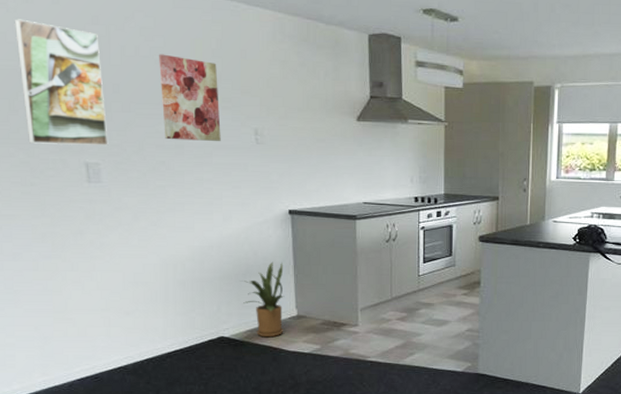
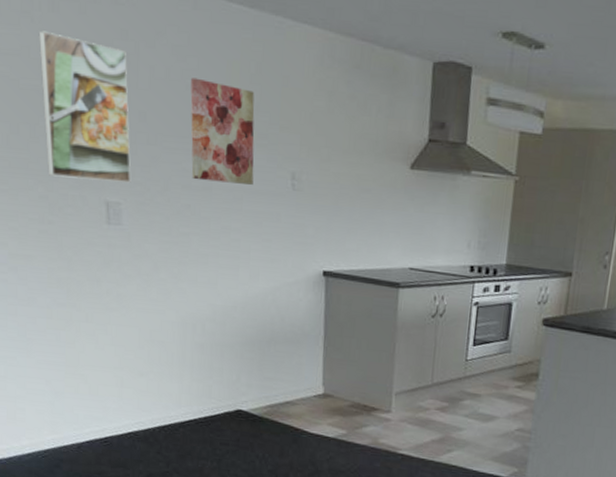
house plant: present [242,261,285,338] -> none [265,329,313,416]

